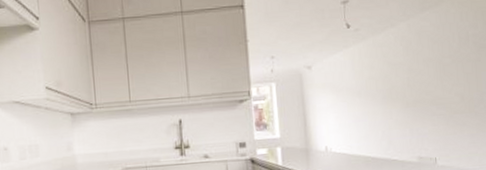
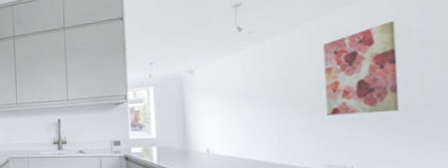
wall art: none [412,27,465,111] -> present [323,21,400,115]

